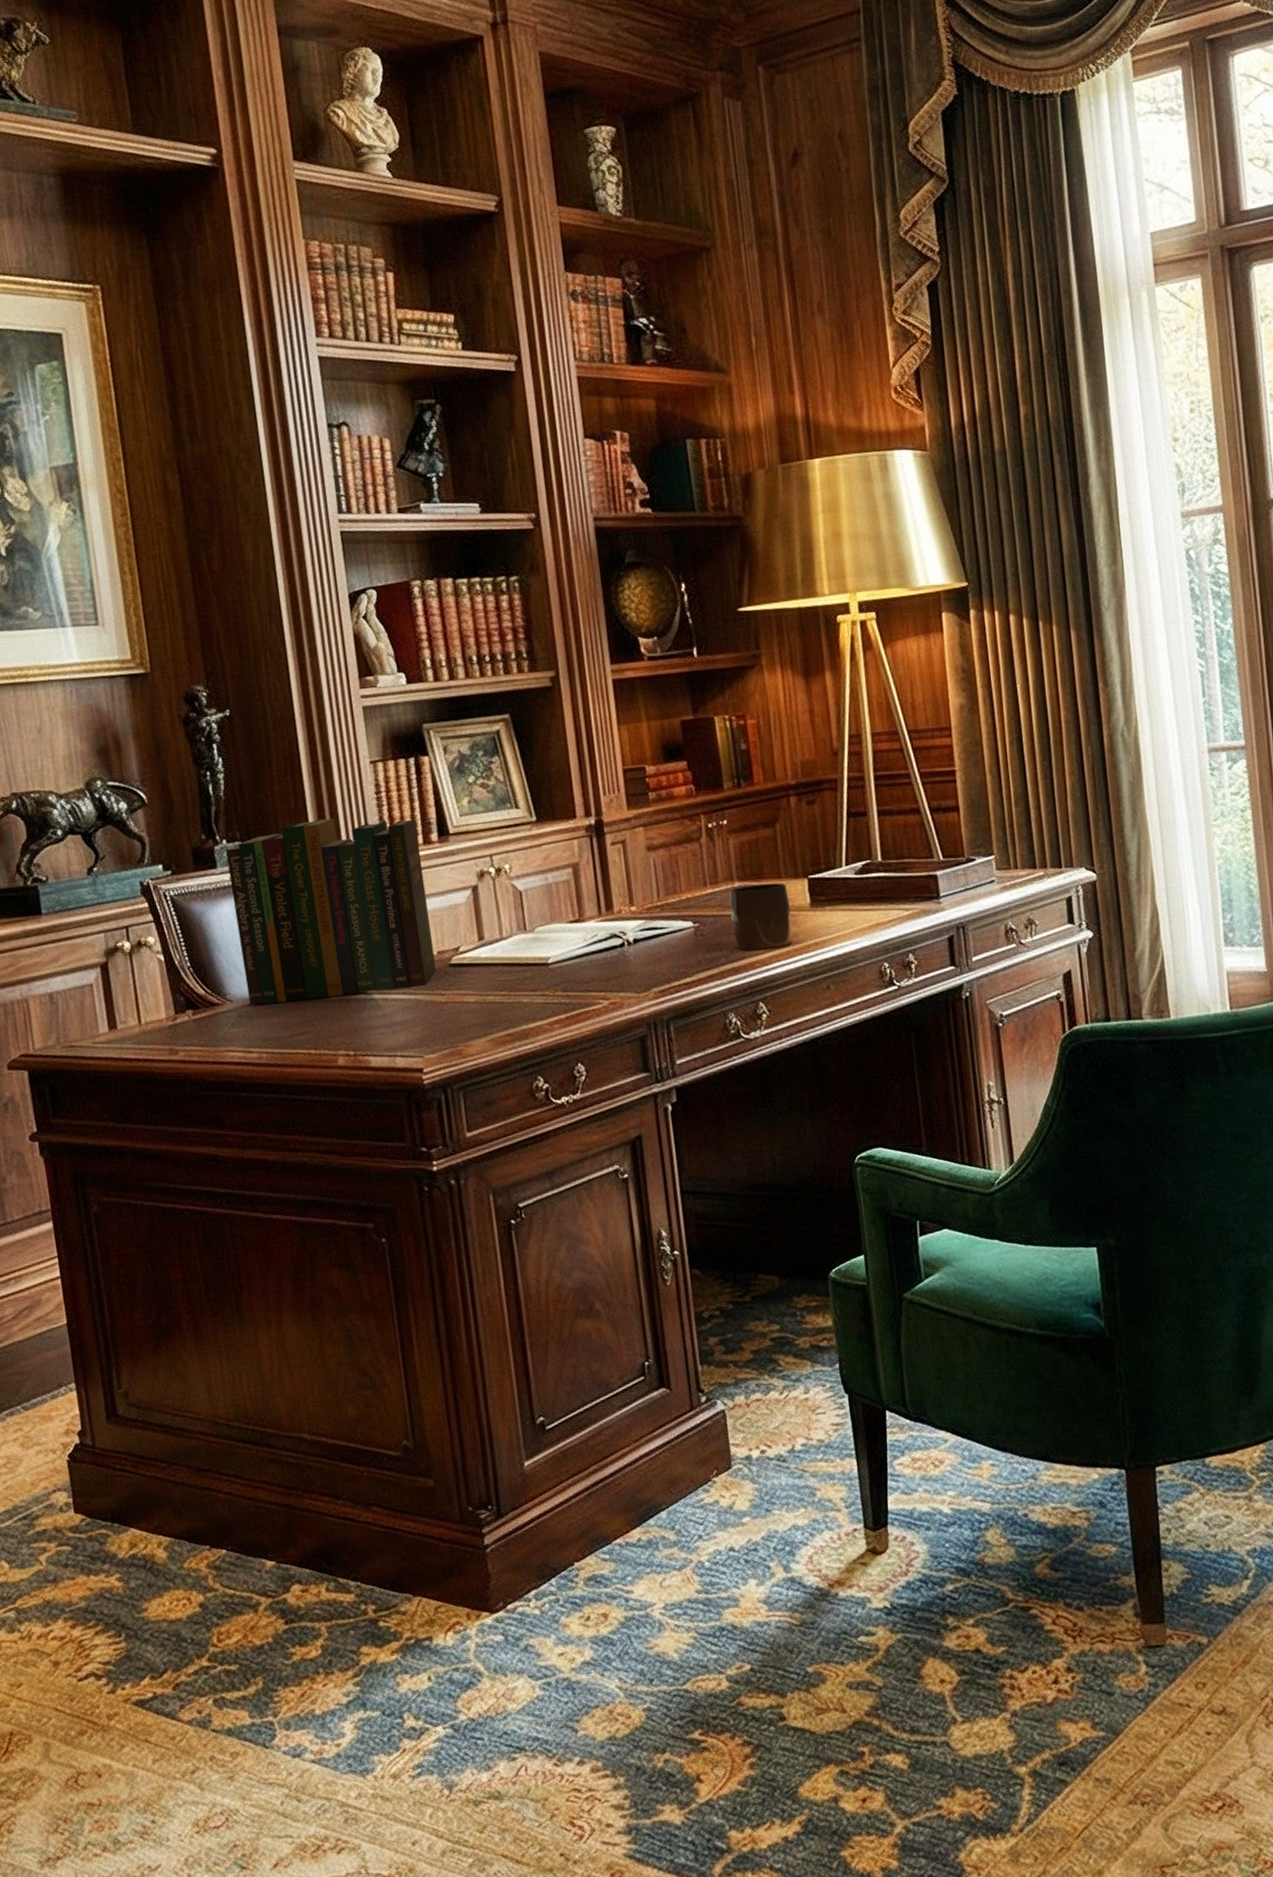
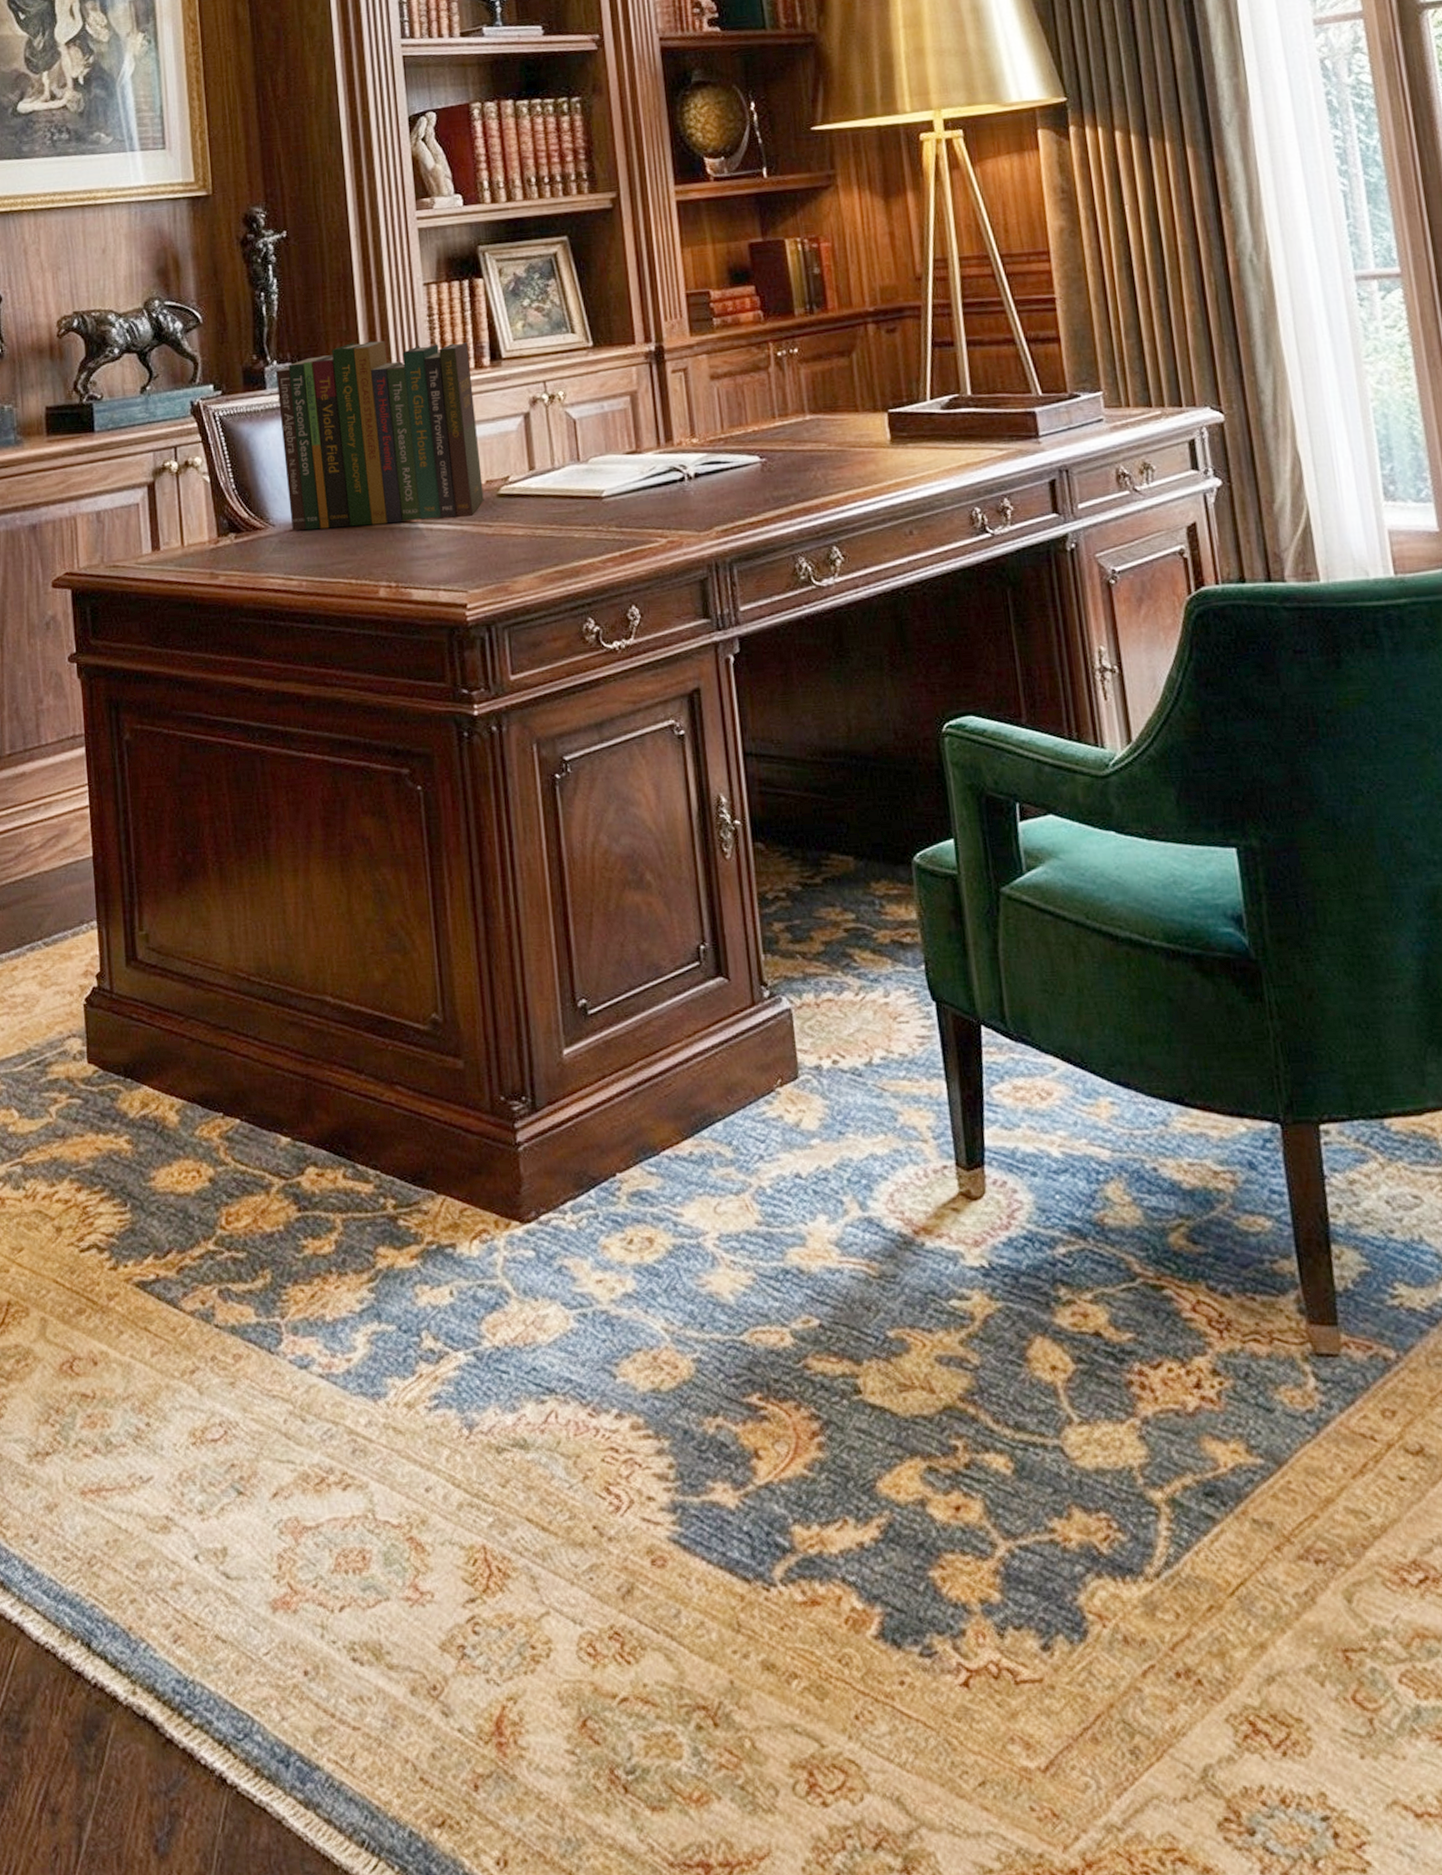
mug: present [729,883,792,952] -> none [800,416,870,491]

